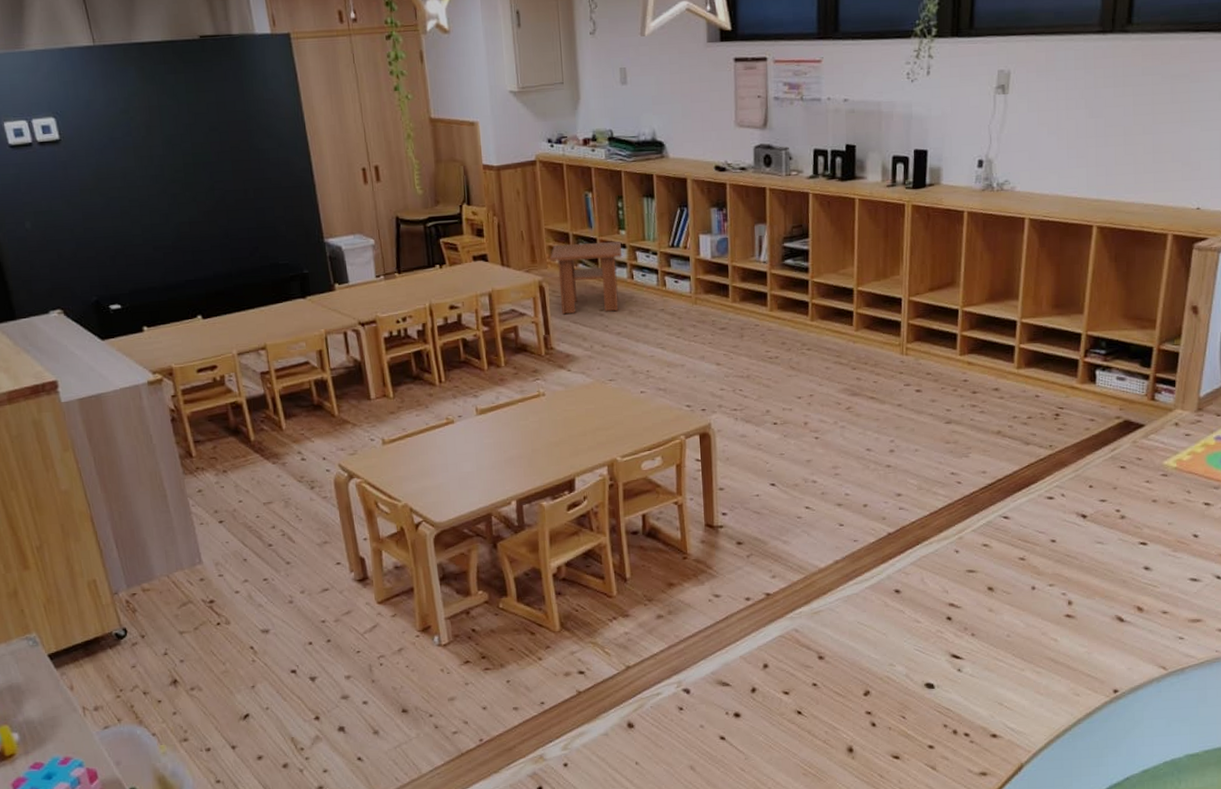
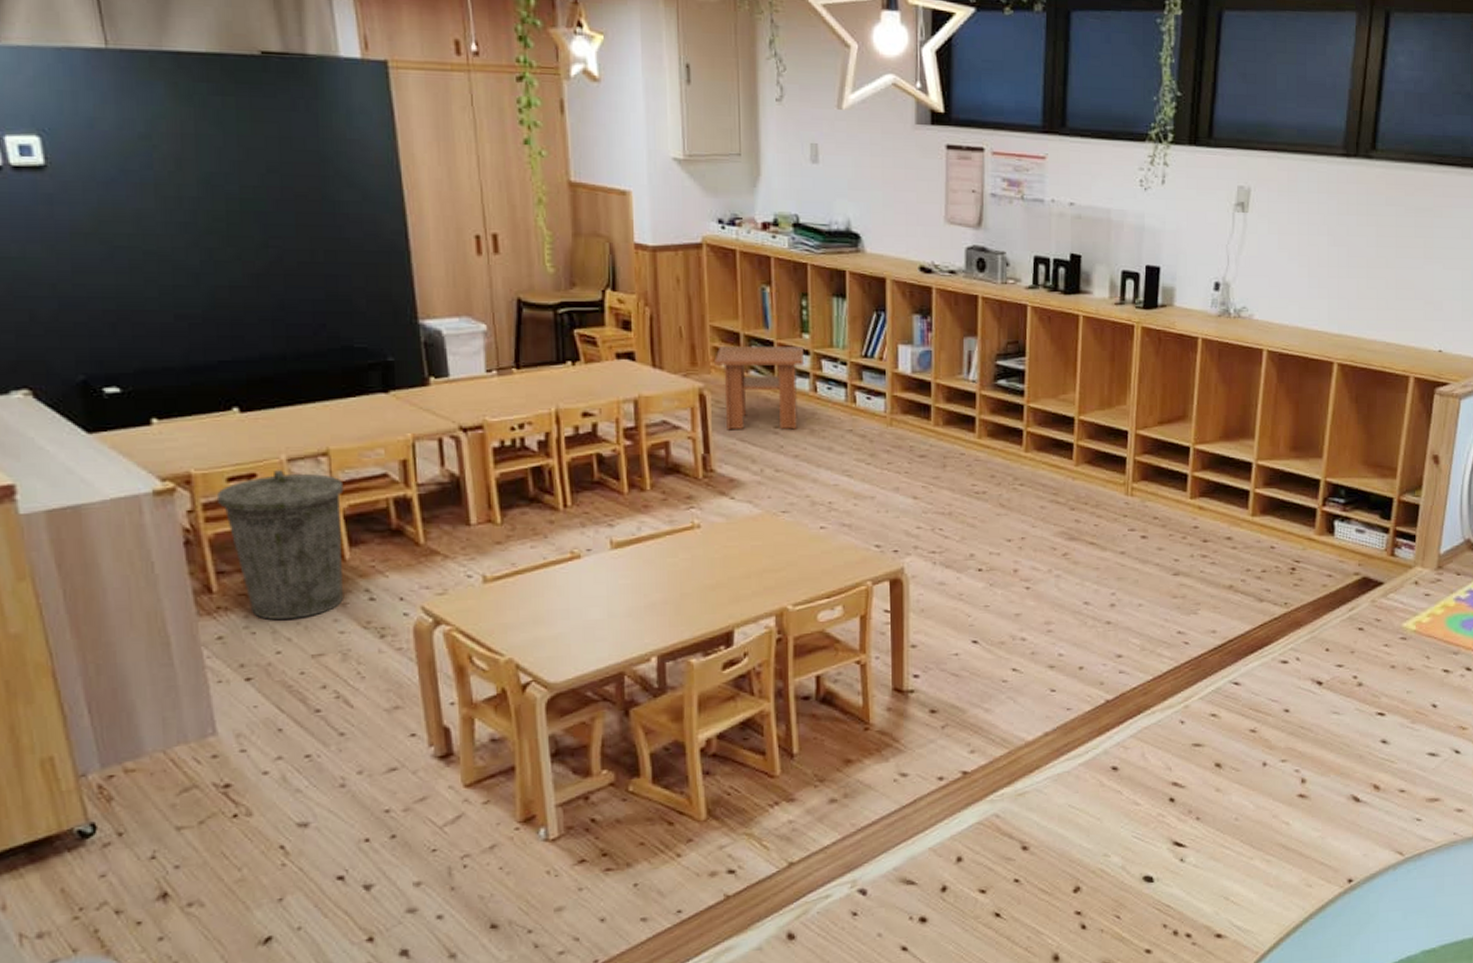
trash can: none [191,362,283,476] -> present [218,470,344,620]

